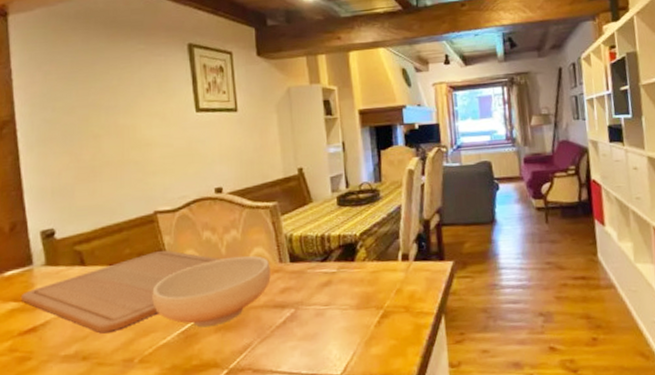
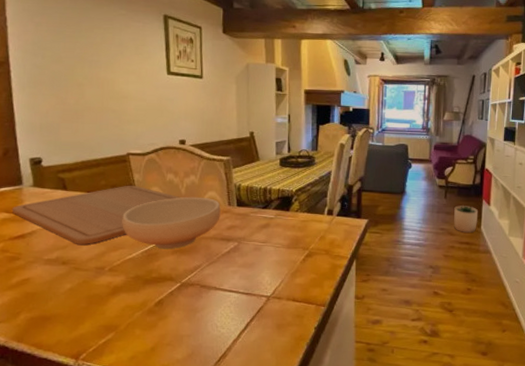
planter: none [560,229,592,265] -> present [454,205,479,233]

